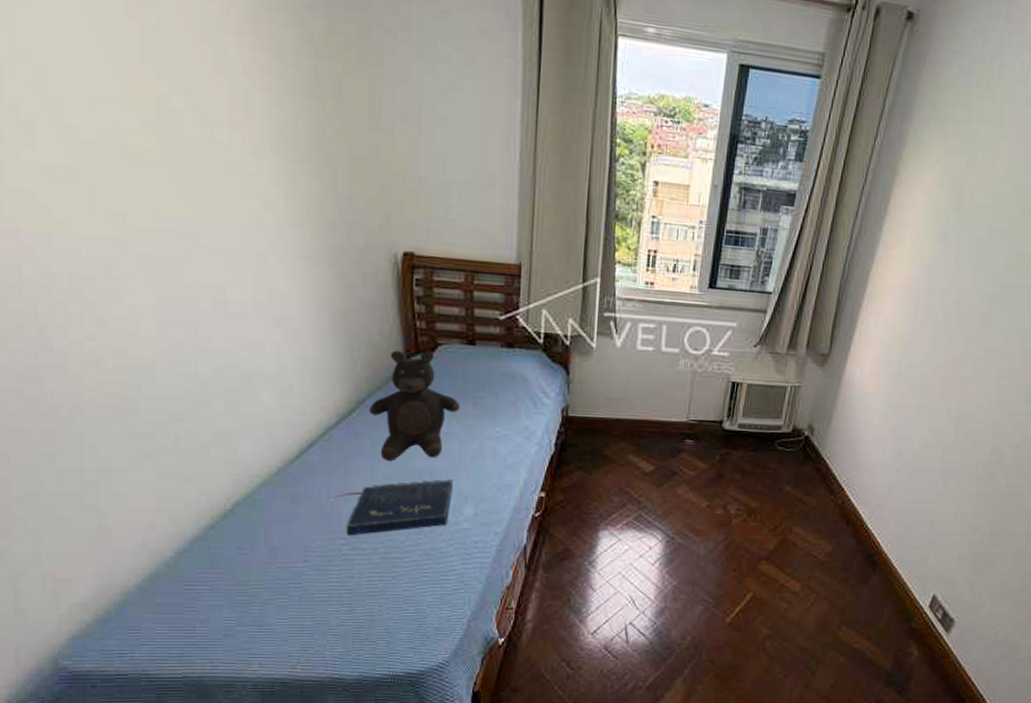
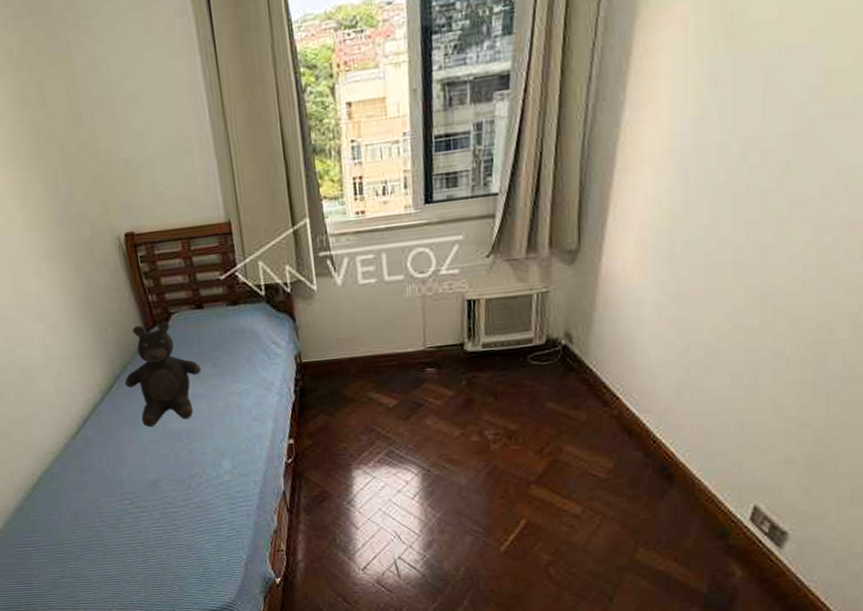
book: present [332,480,452,536] -> none [111,438,211,497]

